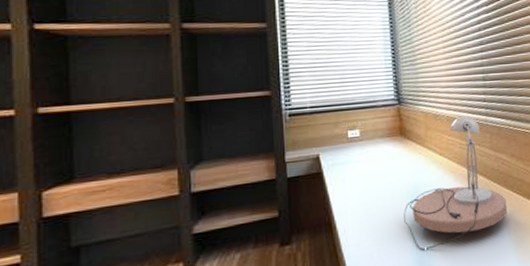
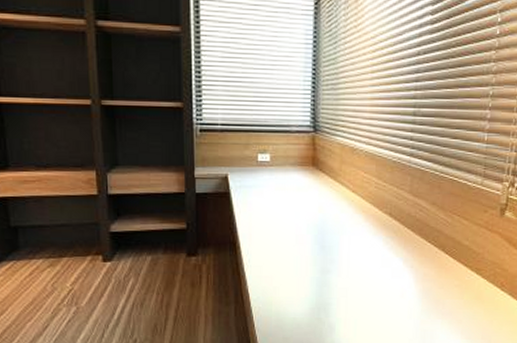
desk lamp: present [404,115,508,251] -> none [307,153,419,283]

